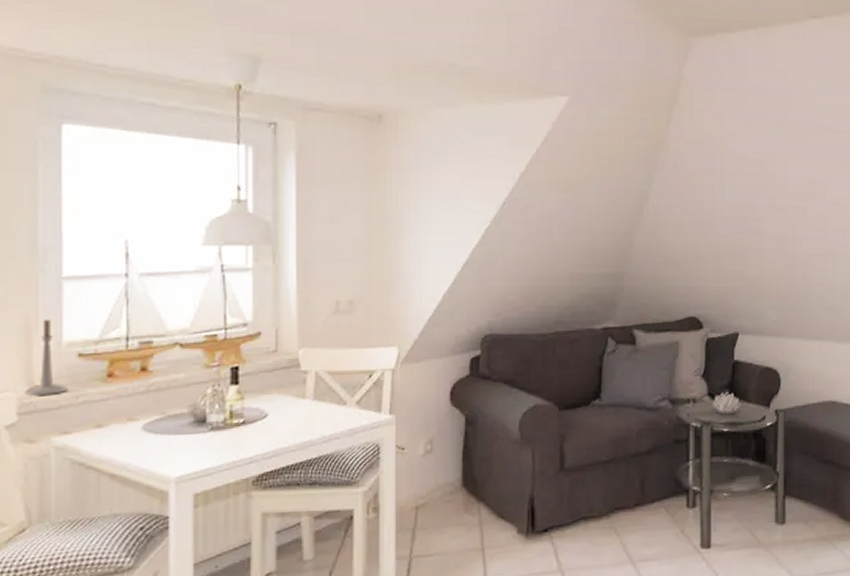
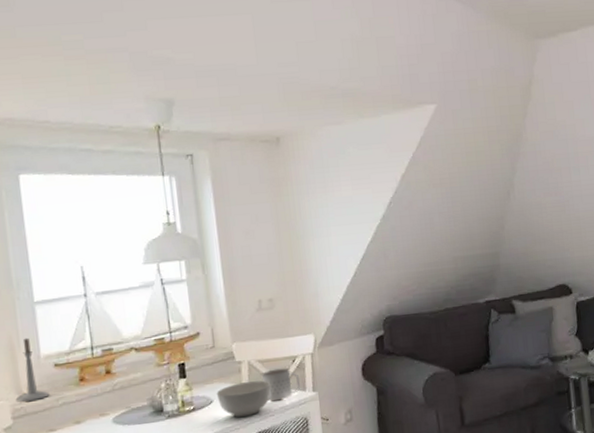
bowl: none [273,396,340,438] -> present [216,380,271,418]
mug: none [330,383,376,422] -> present [261,368,301,402]

